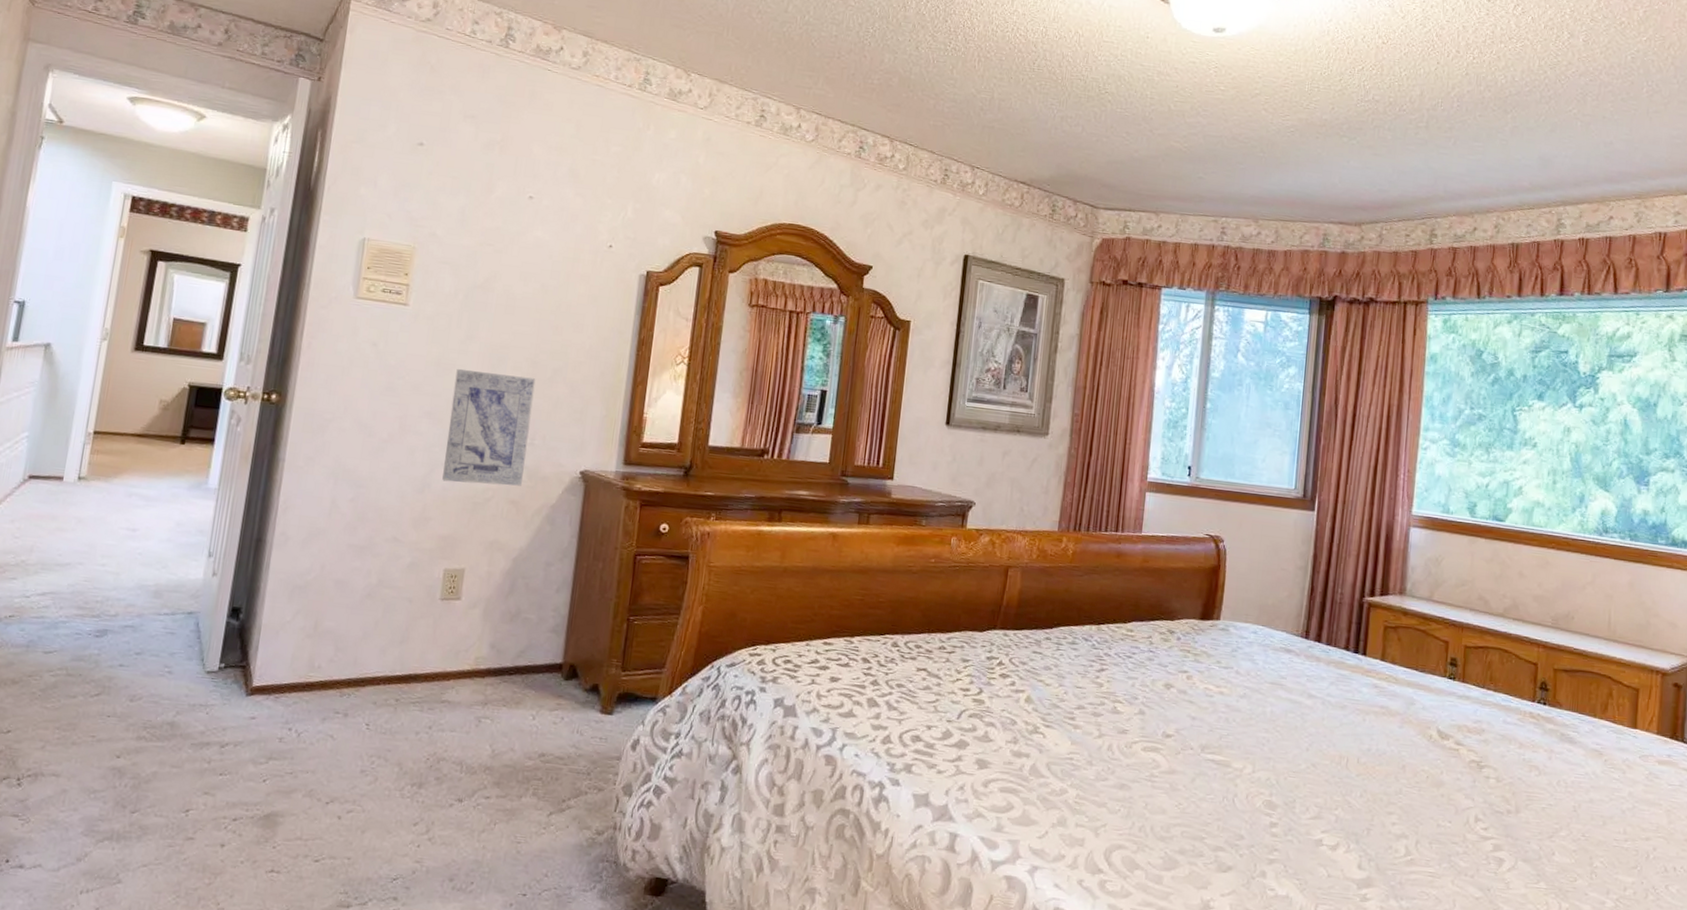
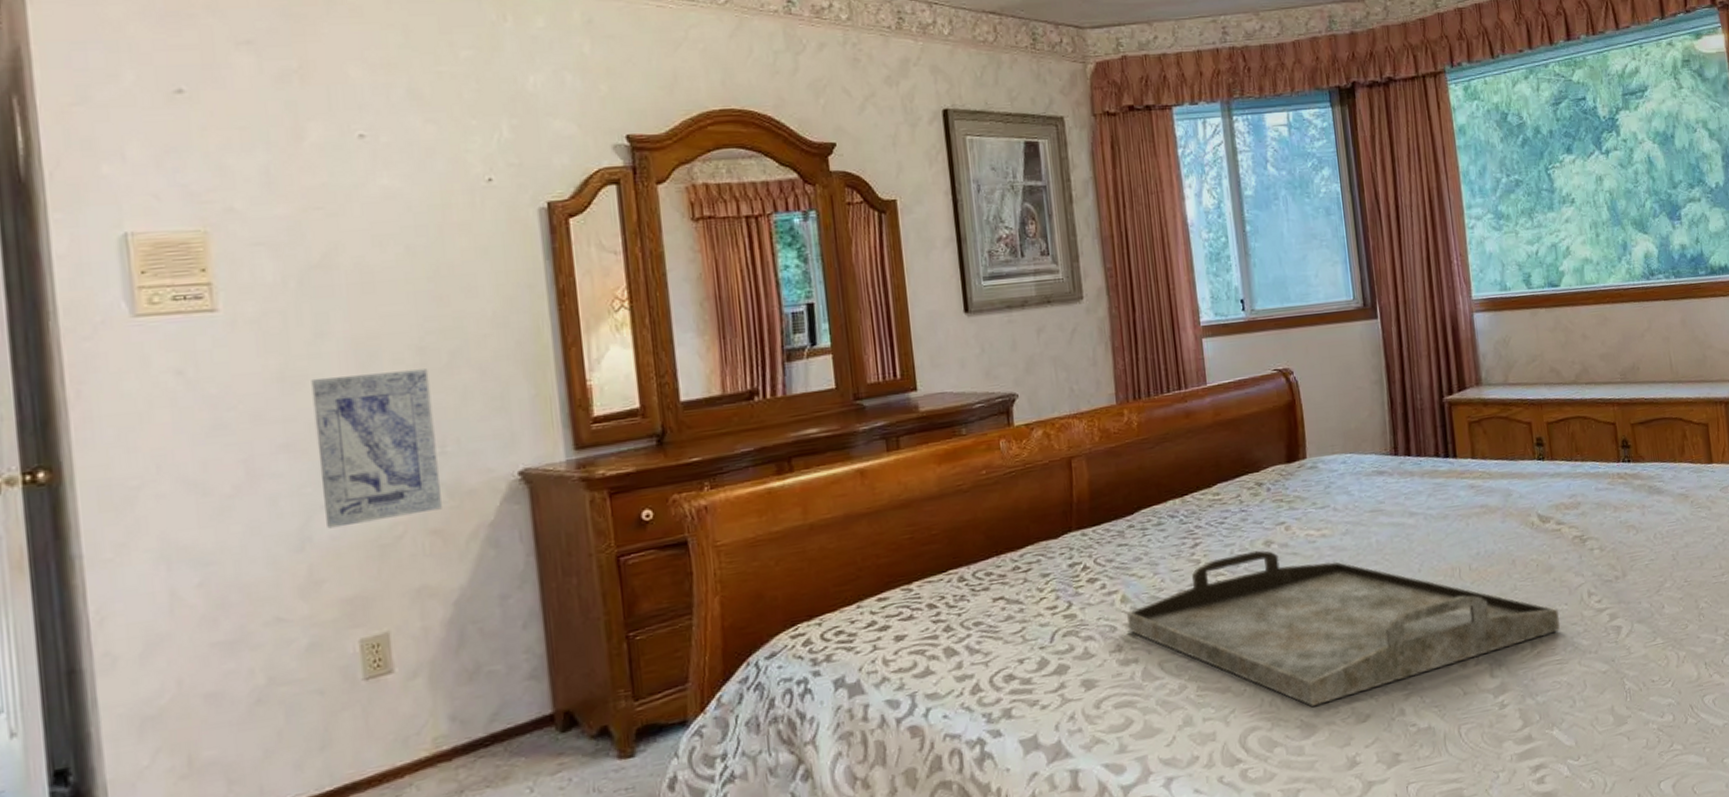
serving tray: none [1027,686,1441,846] -> present [1127,550,1561,706]

